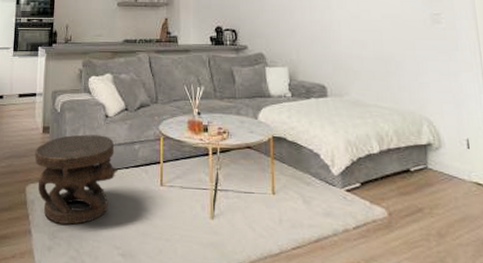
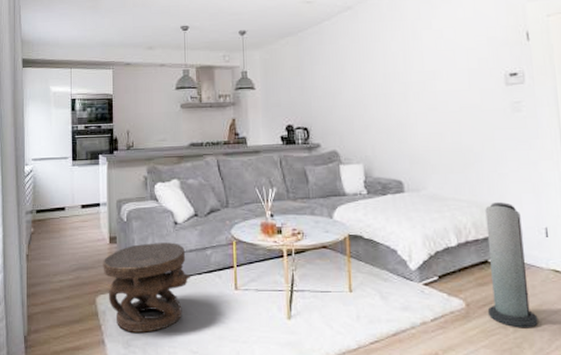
air purifier: none [406,111,462,242] -> present [485,202,538,328]

